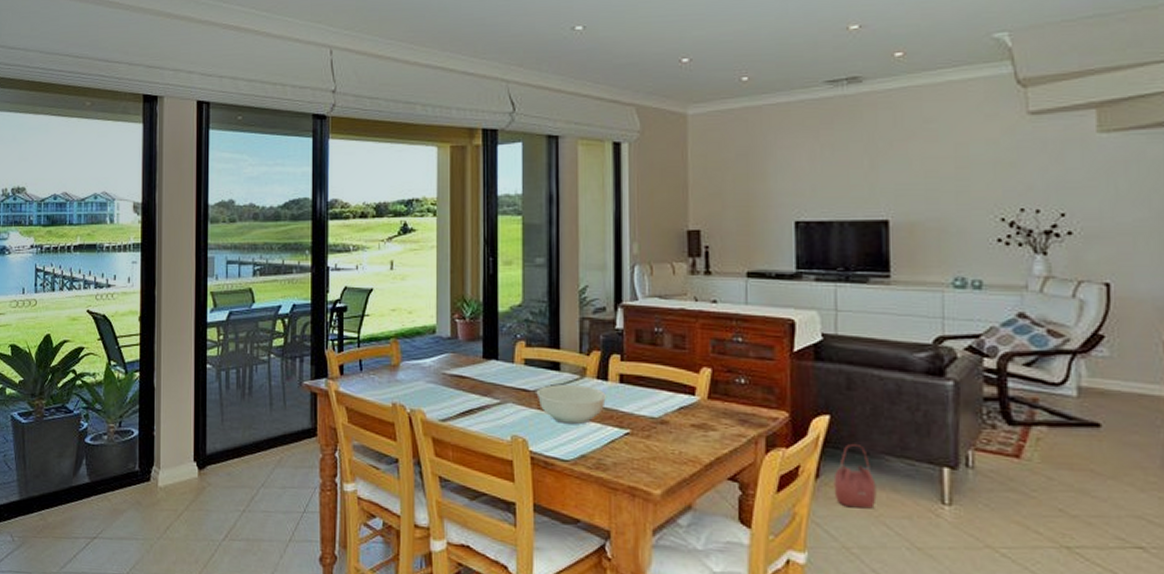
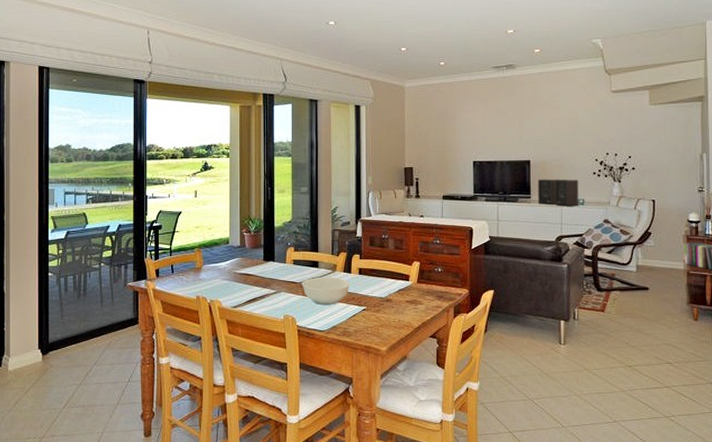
handbag: present [833,444,877,509] -> none [496,309,521,351]
speaker: none [901,248,973,292] -> present [537,179,579,207]

